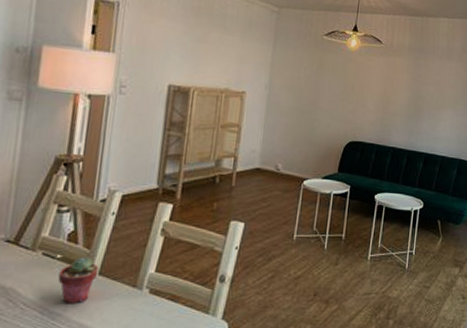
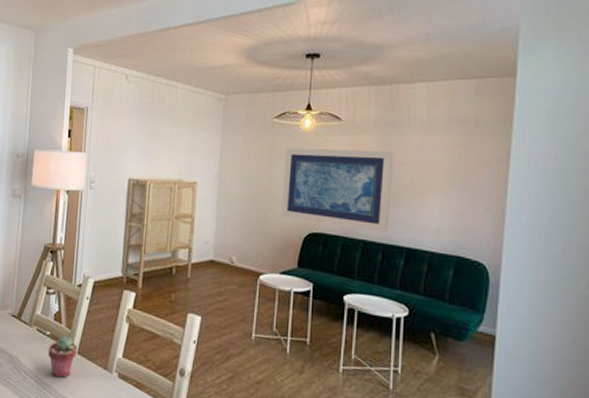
wall art: none [326,64,421,141] -> present [281,148,394,233]

